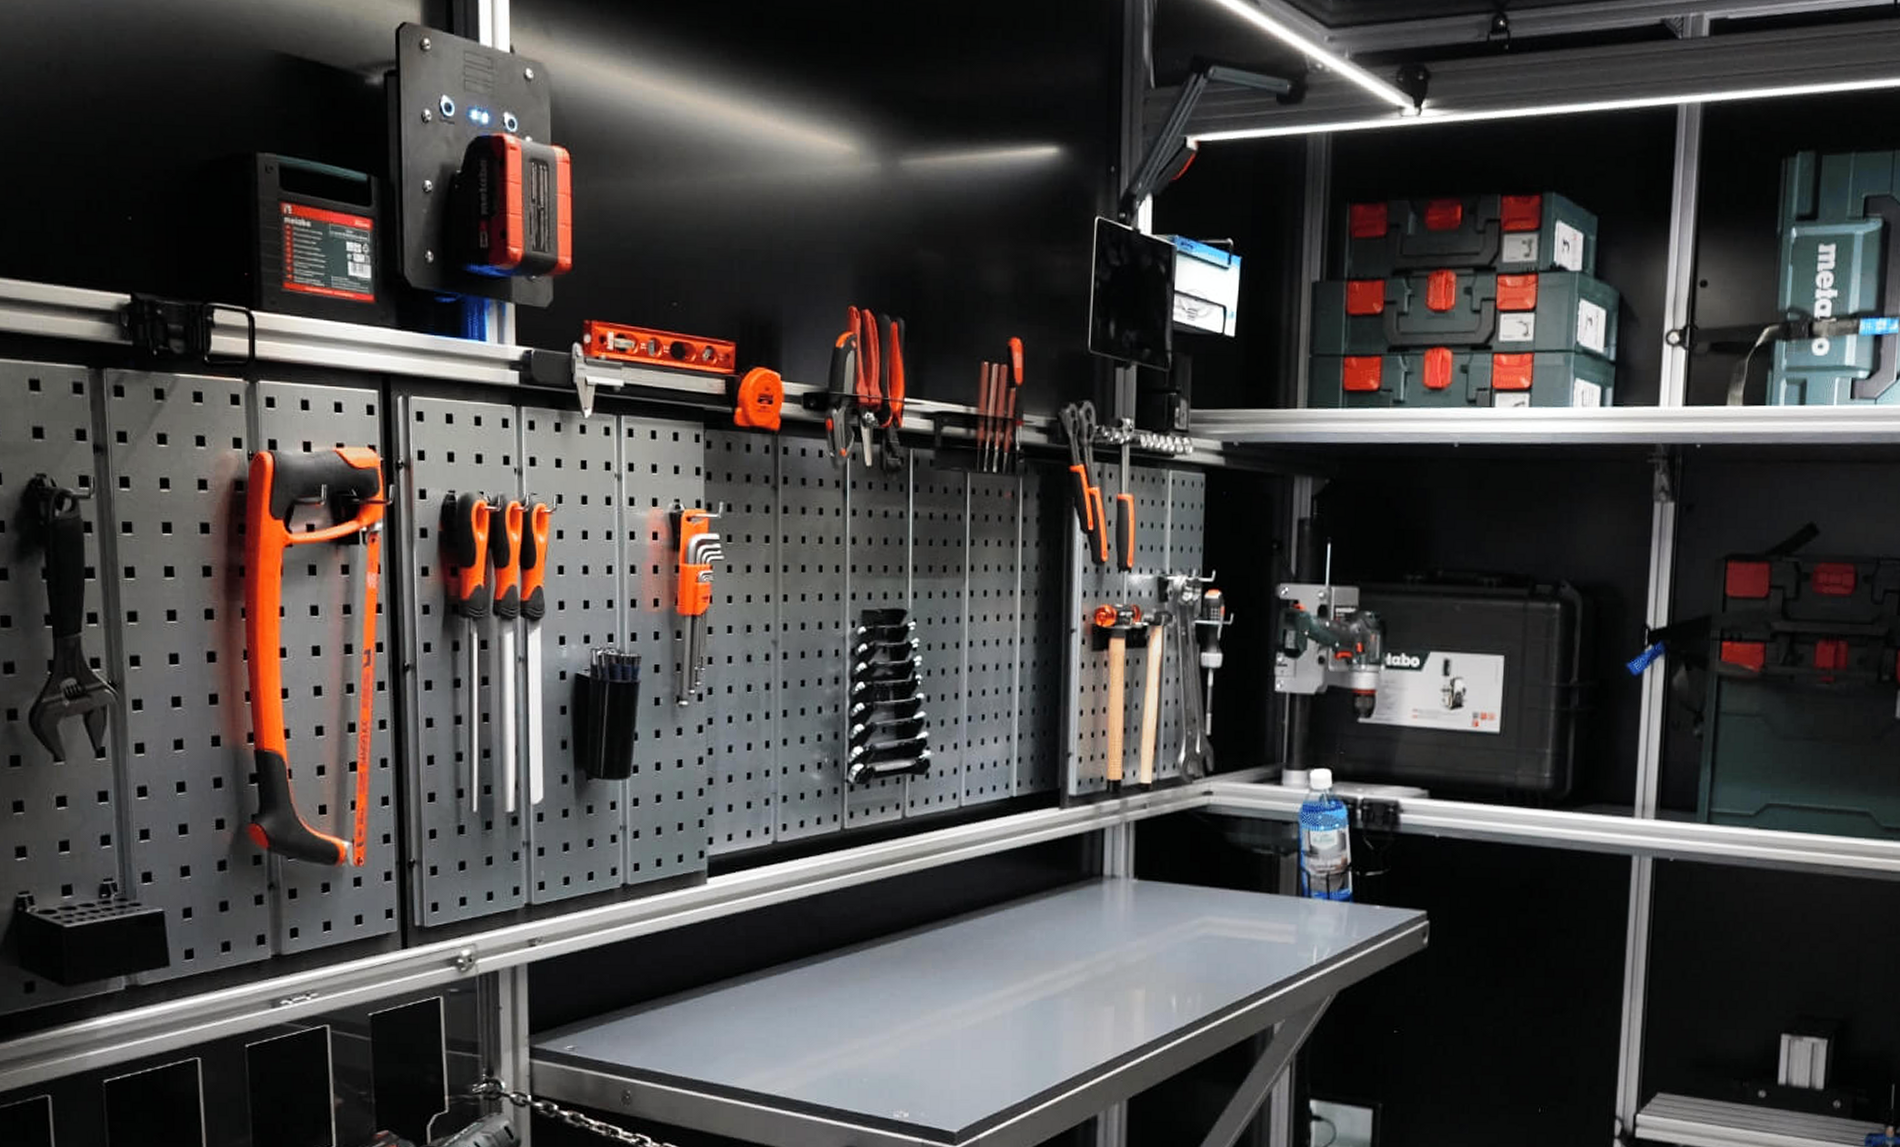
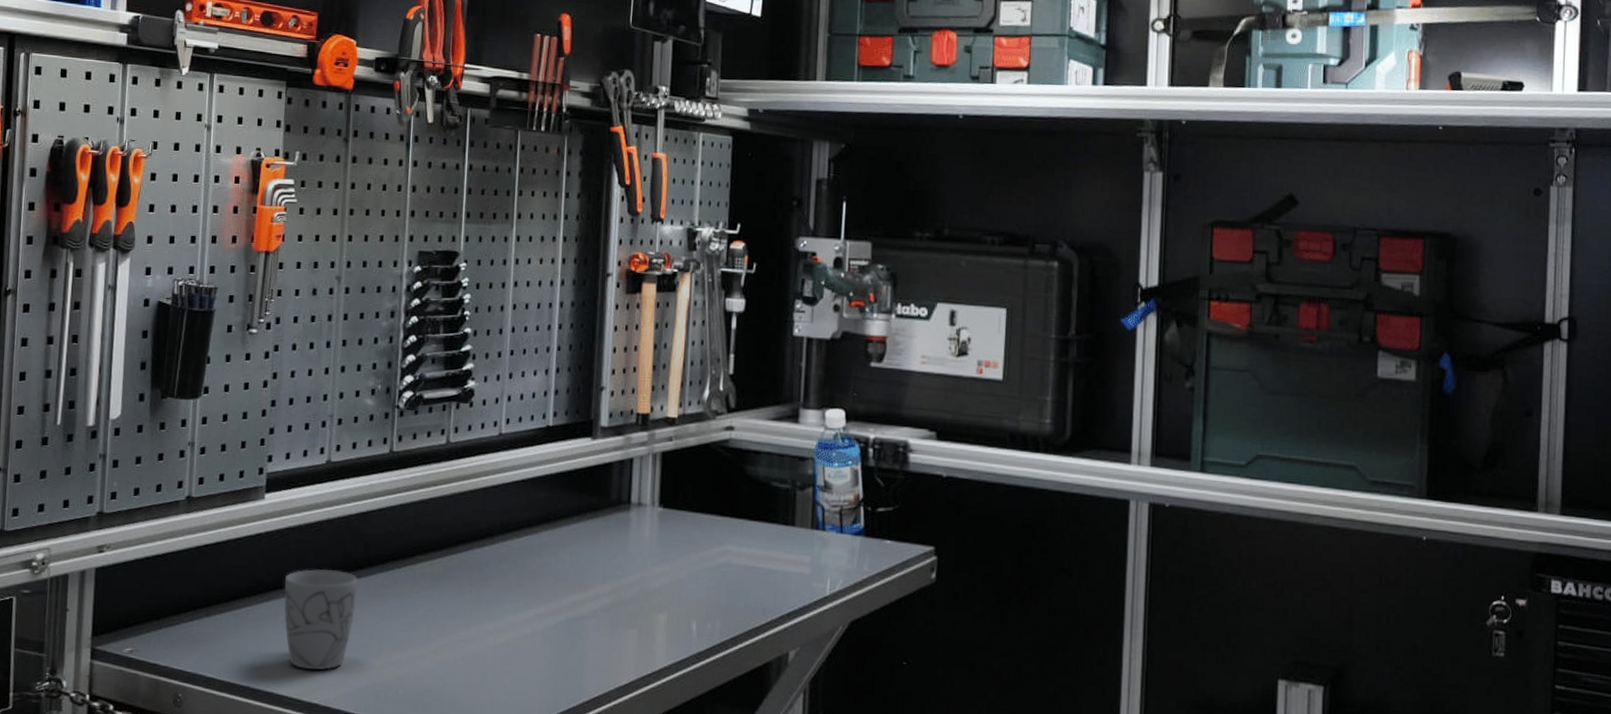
mug: none [734,955,813,1061] -> present [284,569,358,670]

